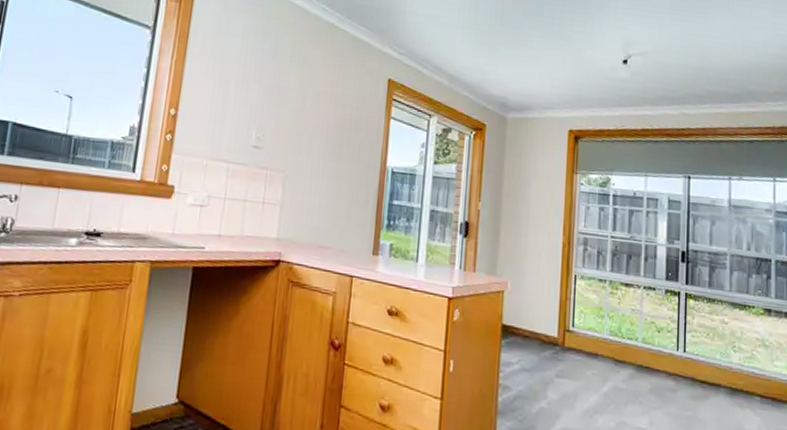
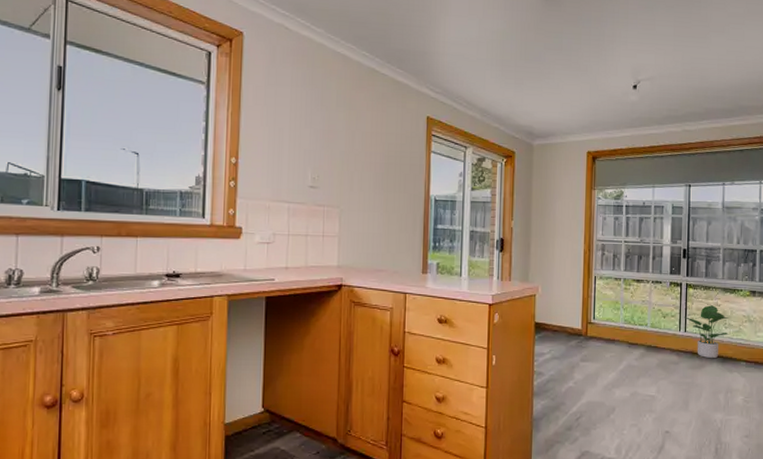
potted plant: none [683,321,738,389] -> present [684,305,729,359]

